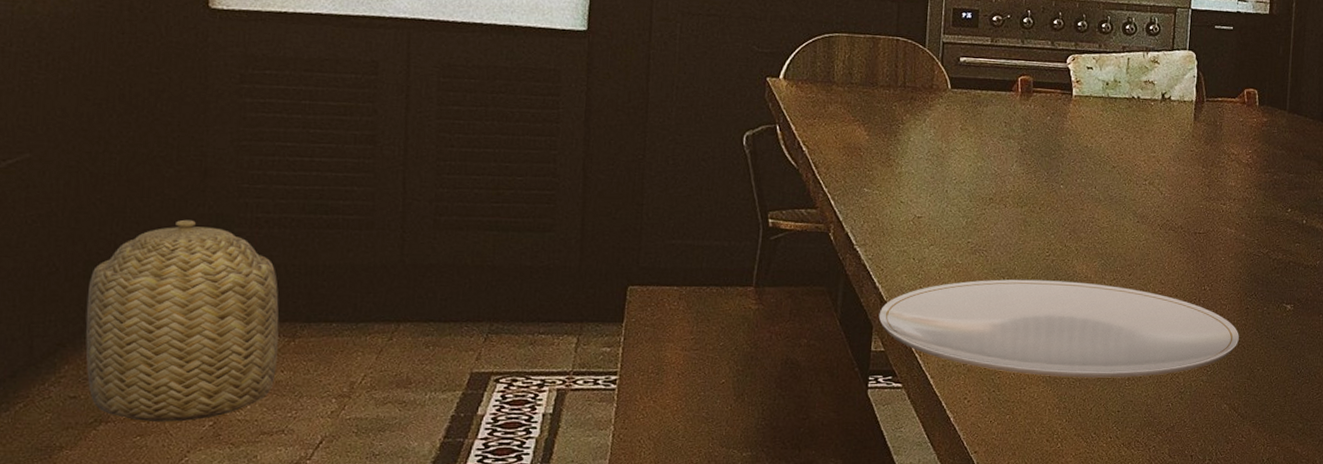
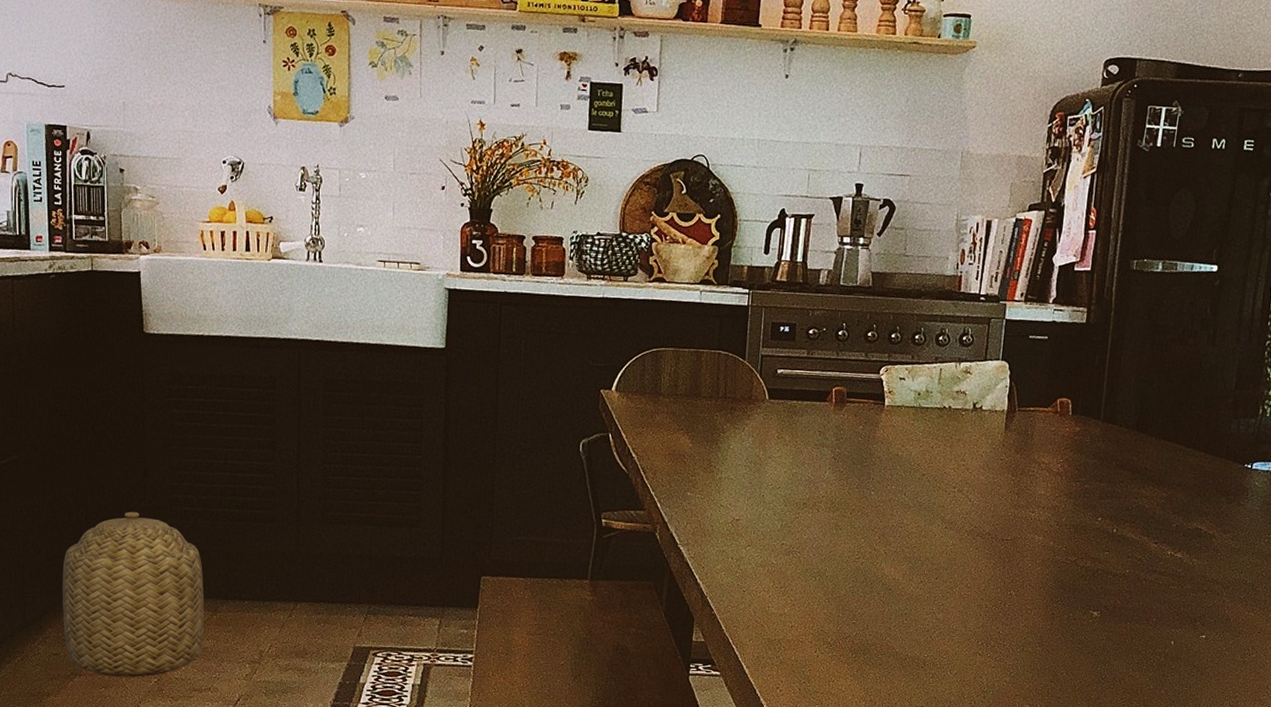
plate: present [878,279,1239,378] -> none [699,579,1044,676]

